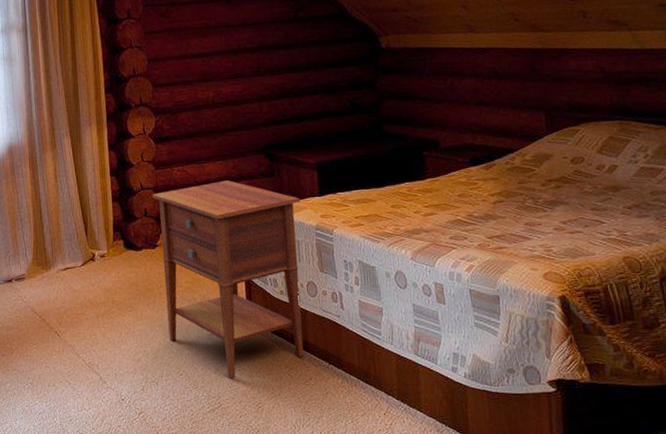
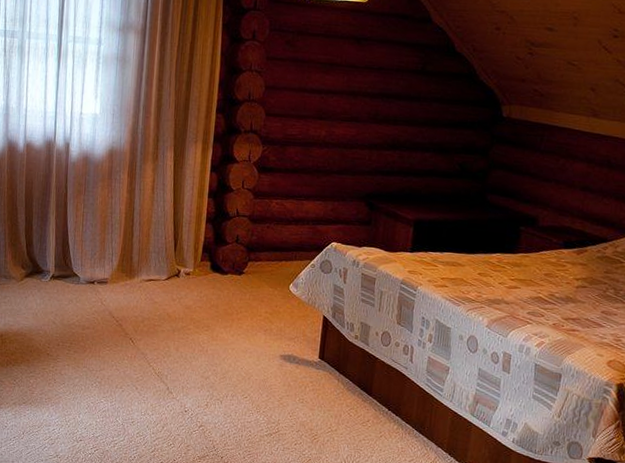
nightstand: present [151,180,304,379] -> none [240,221,392,409]

